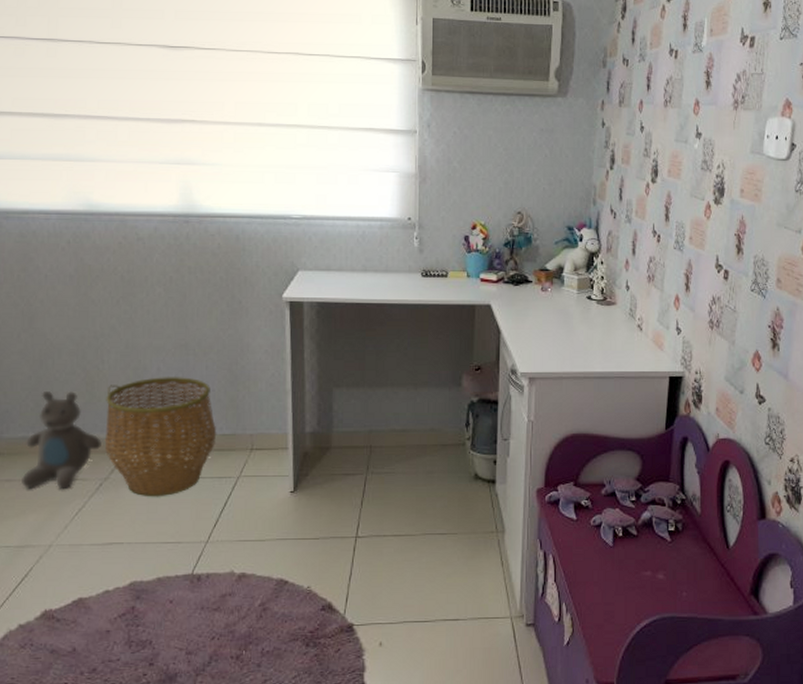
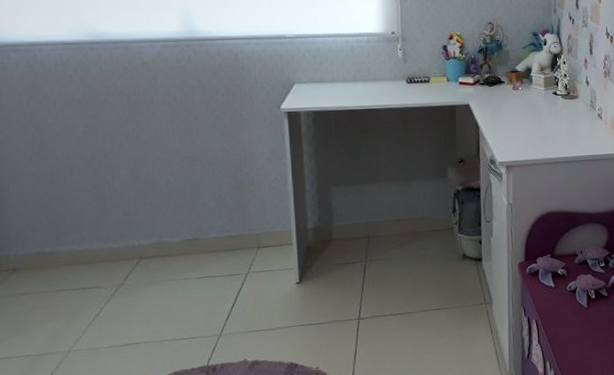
stuffed animal: present [22,391,102,490] -> none [38,207,115,300]
basket: present [104,376,217,497] -> none [118,185,225,298]

